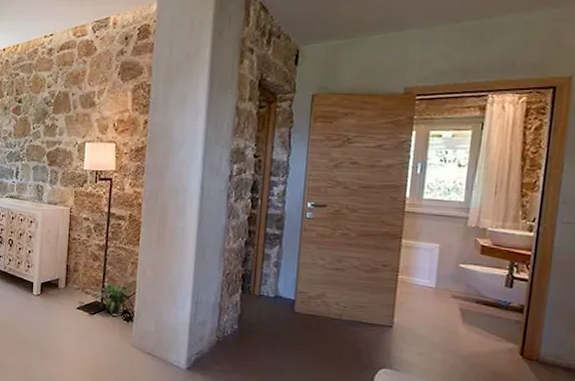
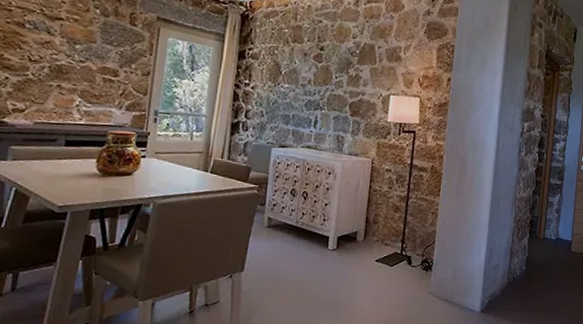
potted plant: present [92,282,134,315] -> none [392,233,433,266]

